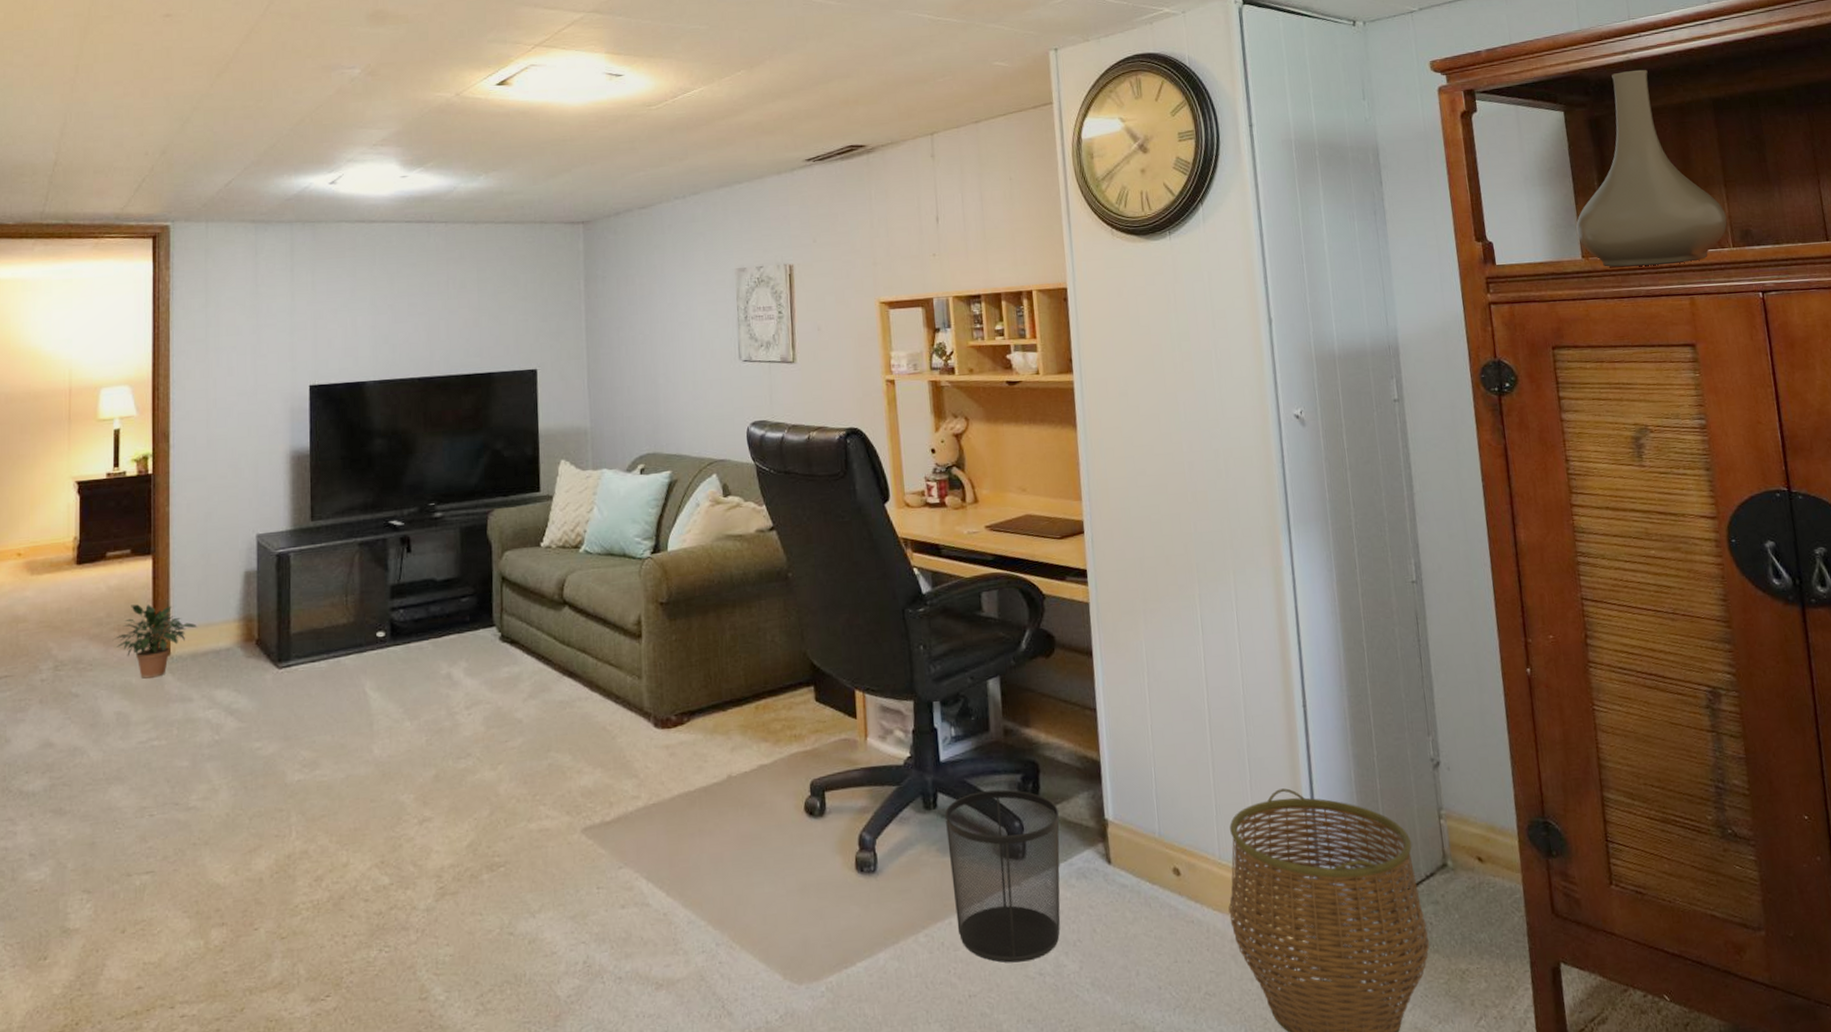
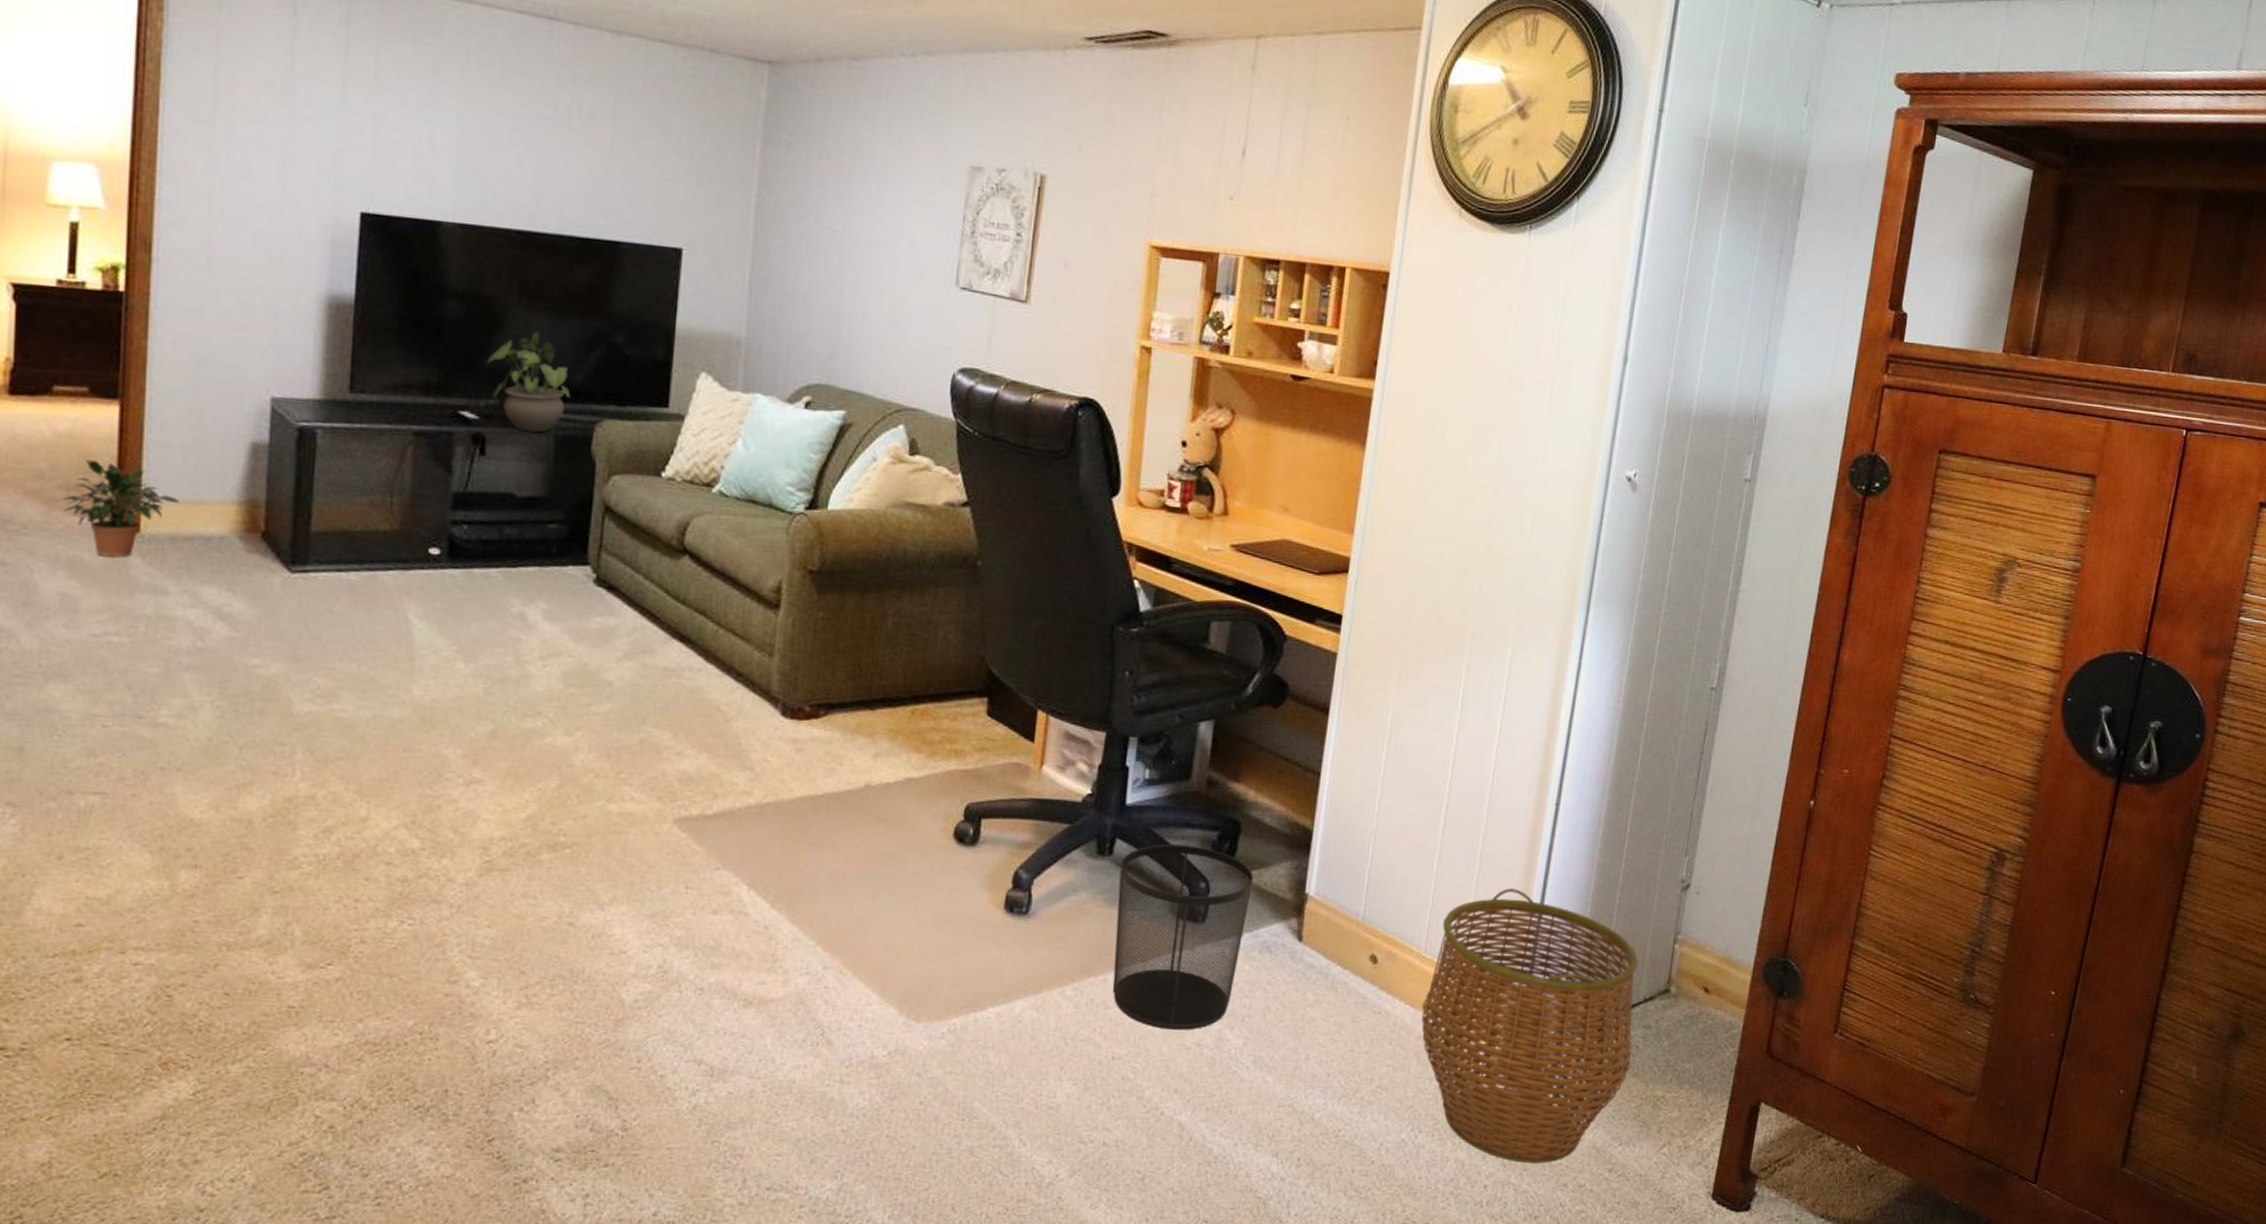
potted plant: none [405,449,469,529] -> present [486,329,571,433]
decorative vase: present [1575,69,1727,268] -> none [2004,134,2177,381]

